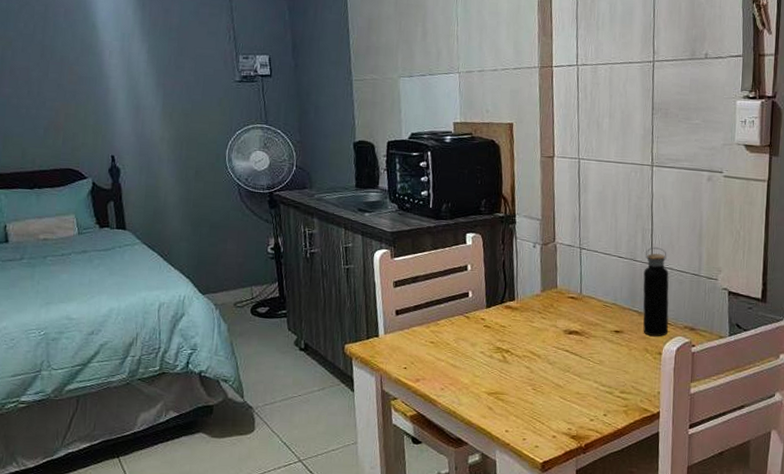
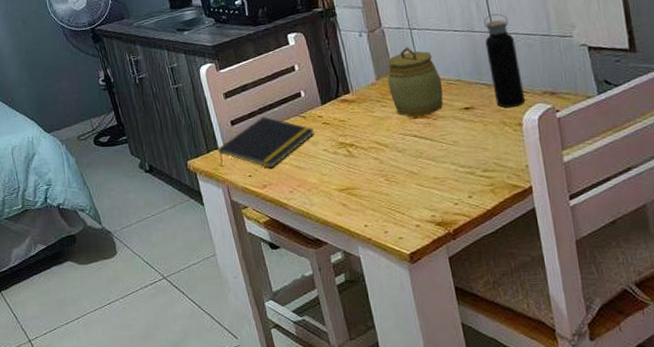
notepad: none [378,311,475,363] -> present [218,116,315,168]
jar: none [551,265,600,333] -> present [387,47,444,117]

